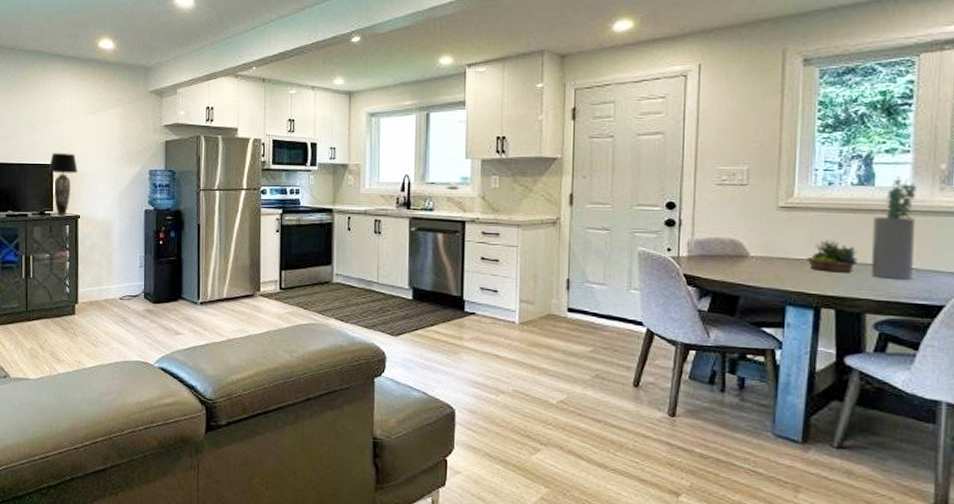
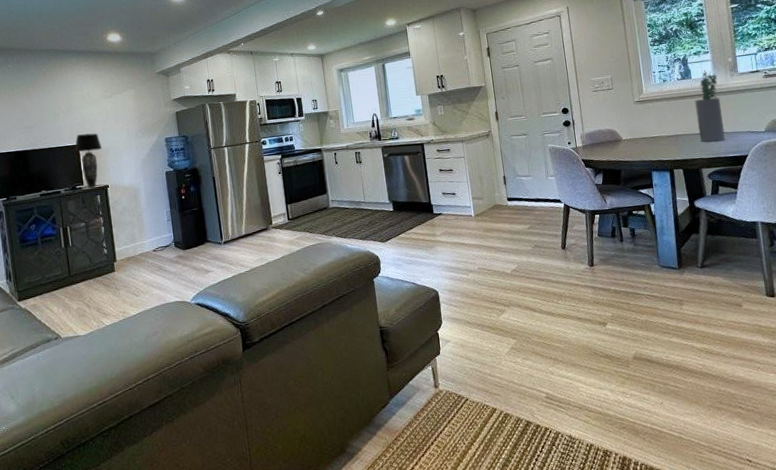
succulent planter: present [806,239,858,273] -> none [658,120,691,144]

